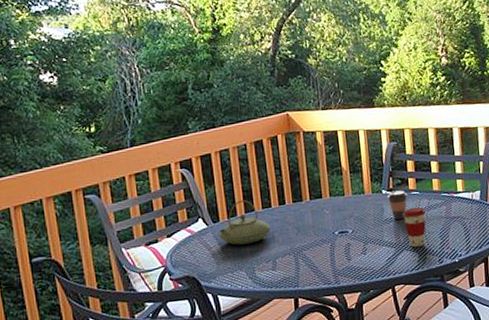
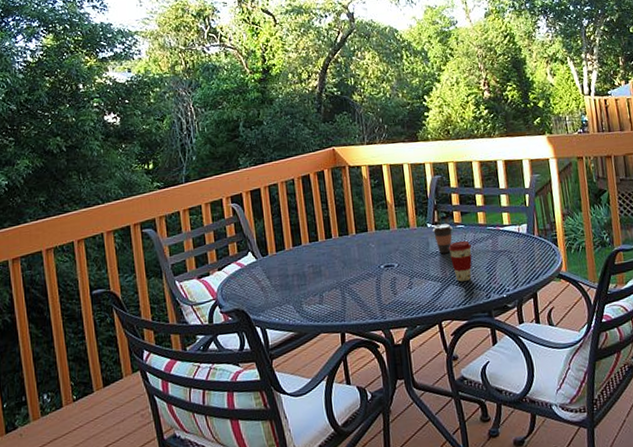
teapot: present [219,199,271,245] -> none [267,233,318,279]

